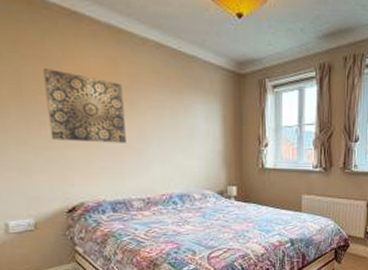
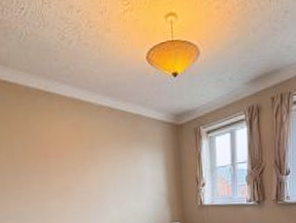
wall art: present [43,68,126,143] -> none [28,139,90,194]

